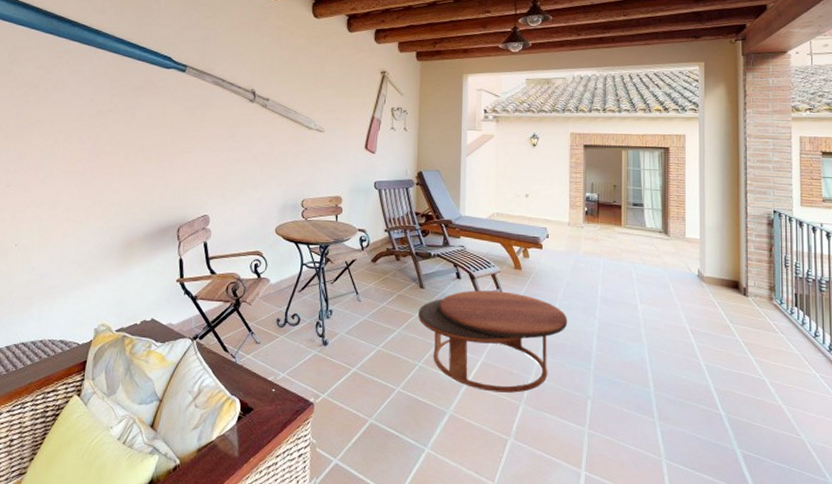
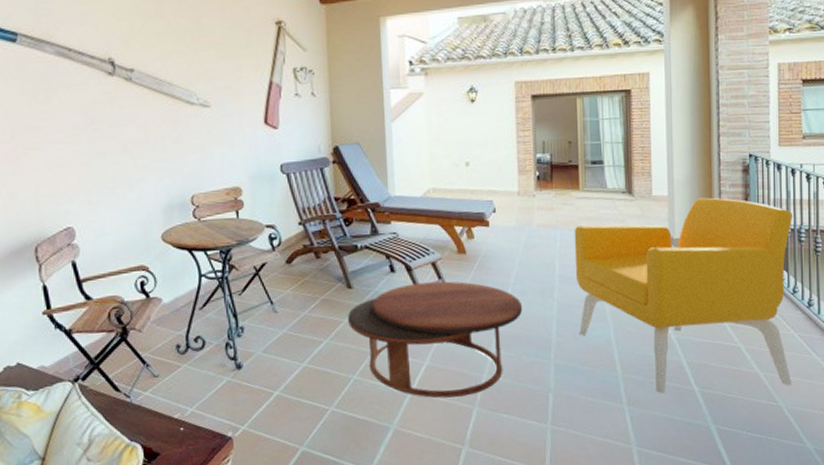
armchair: none [615,243,815,422] -> present [574,197,793,394]

